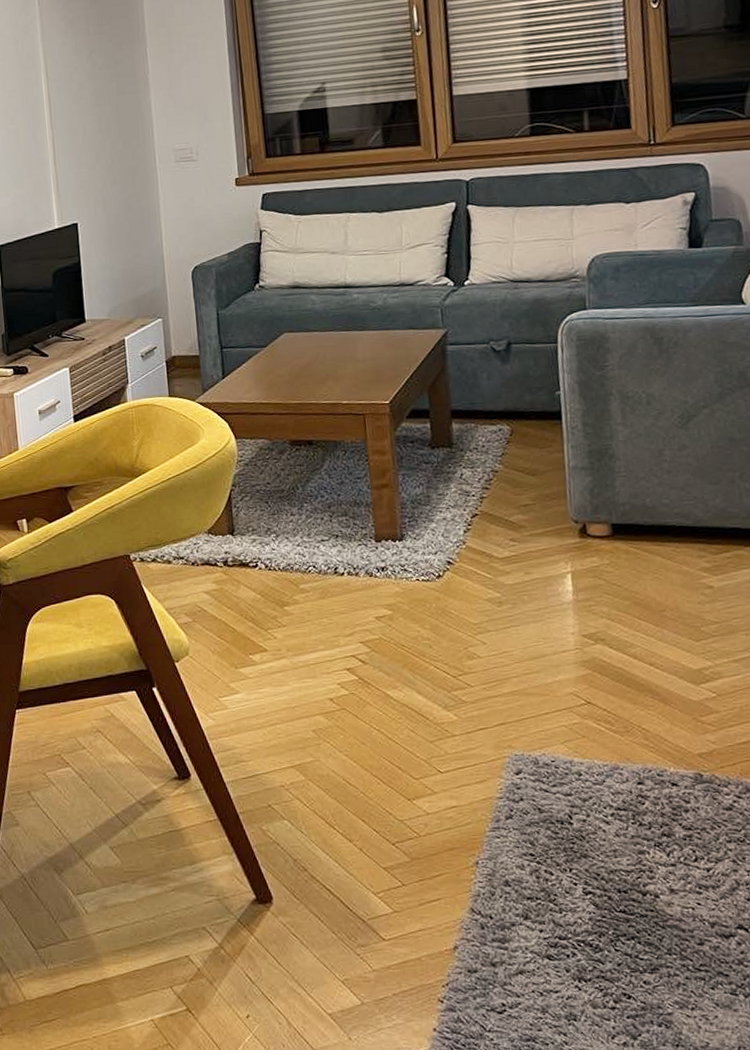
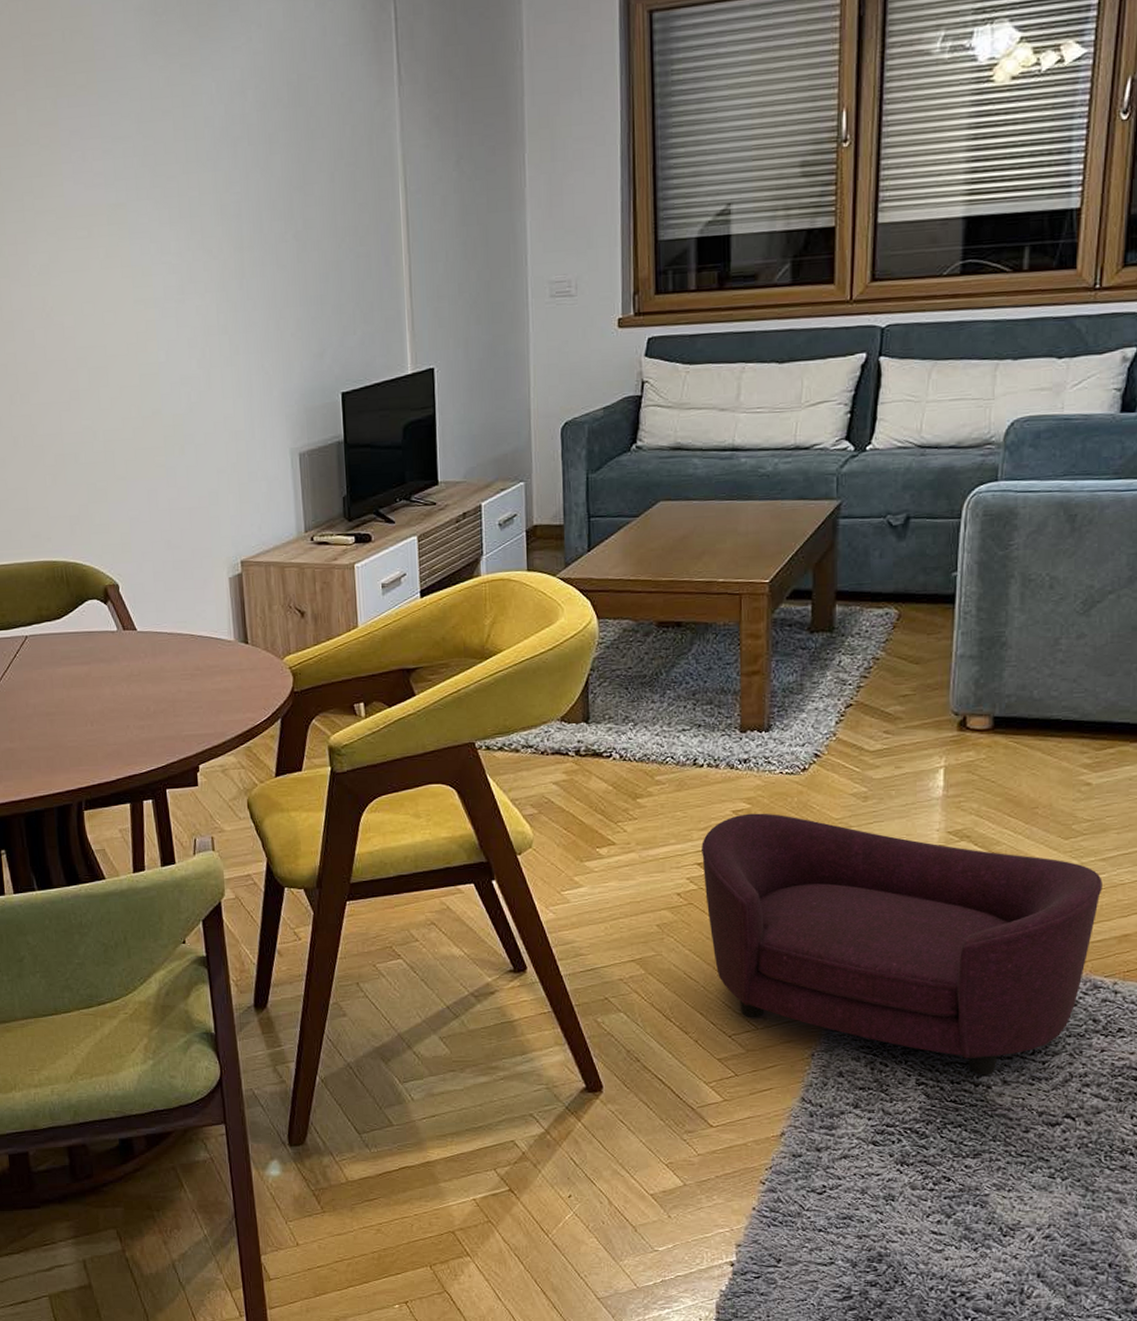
dog bed: none [349,618,740,884] -> present [701,813,1103,1076]

